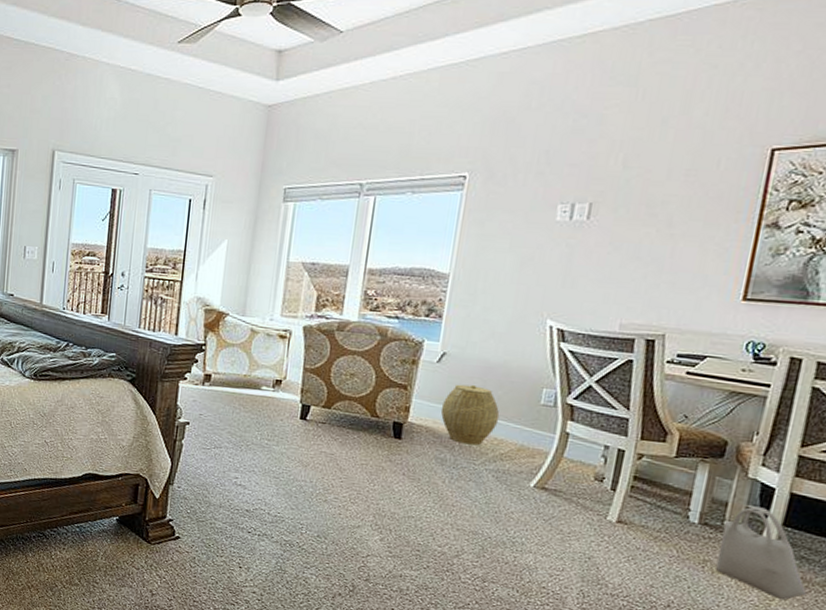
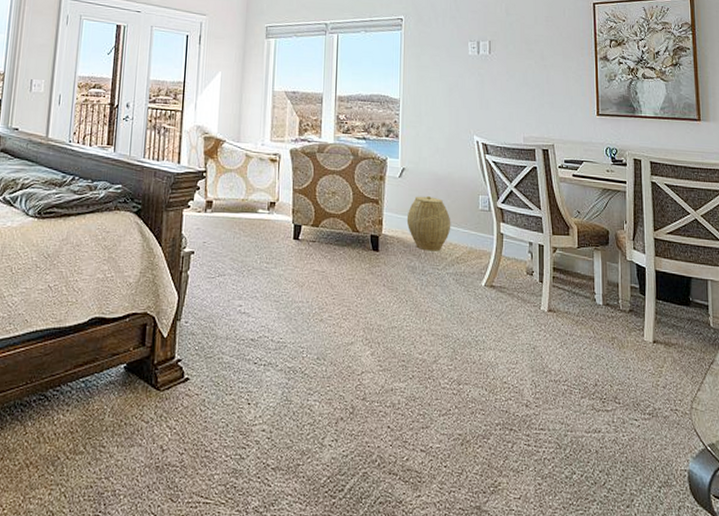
handbag: present [716,506,808,600] -> none [619,285,683,365]

